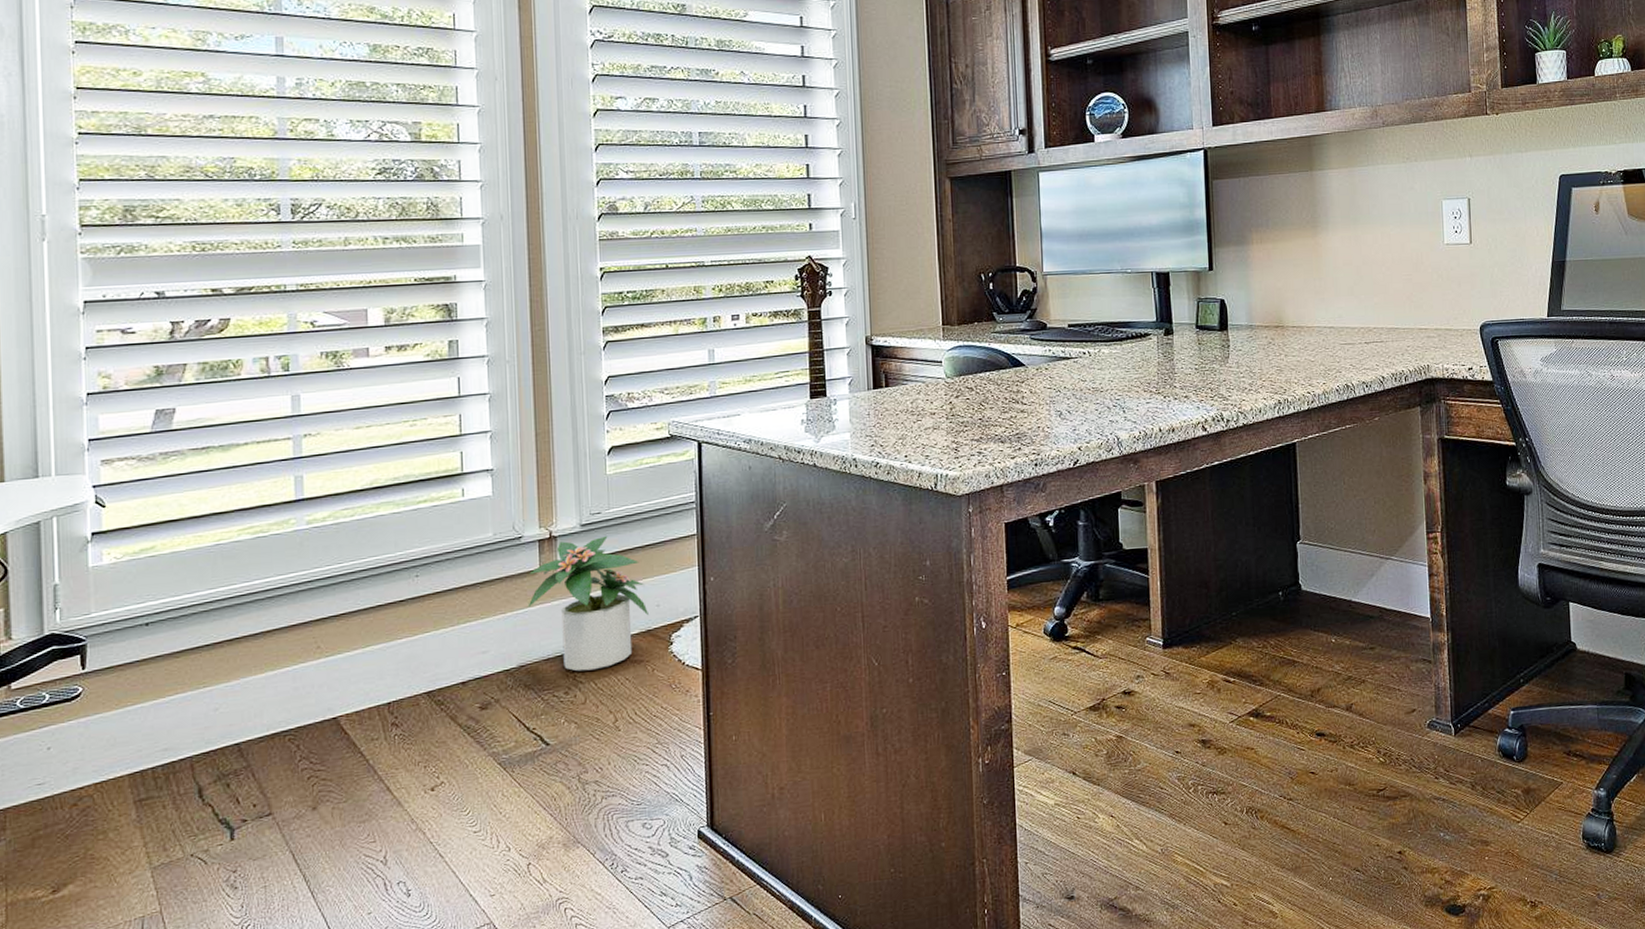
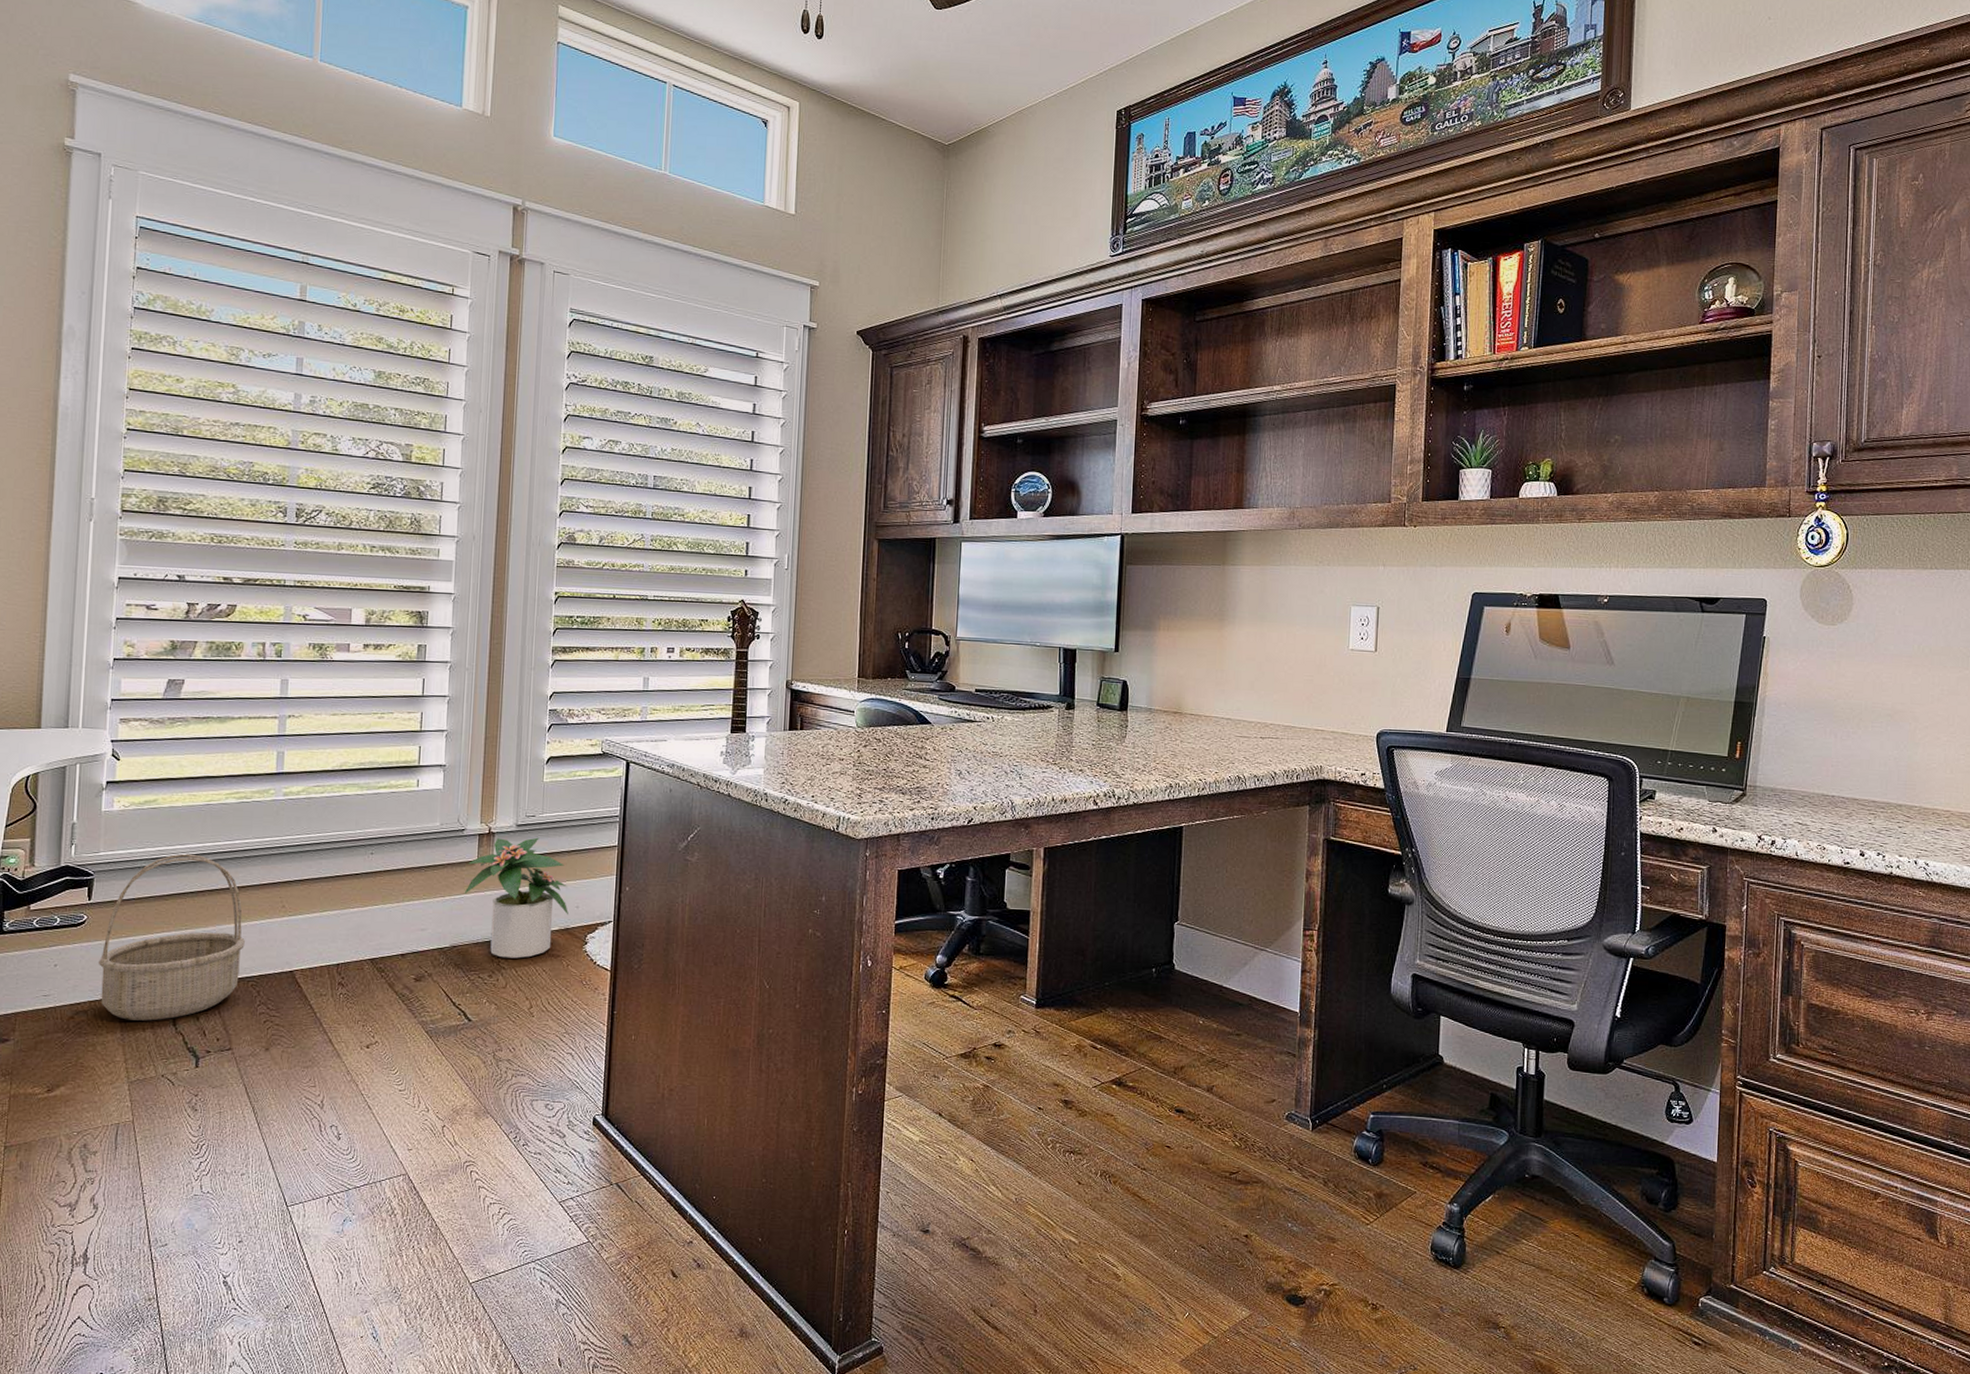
basket: none [100,602,276,799] -> present [98,853,245,1021]

